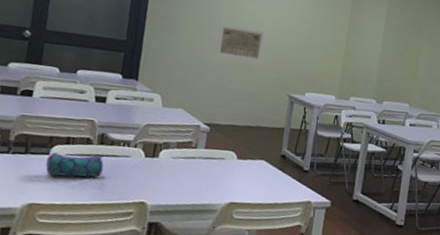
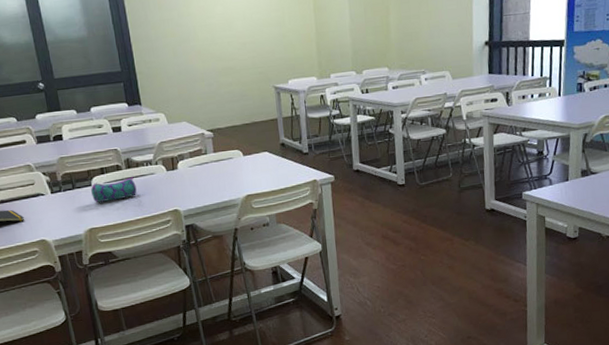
map: present [217,24,265,62] -> none [196,31,241,65]

